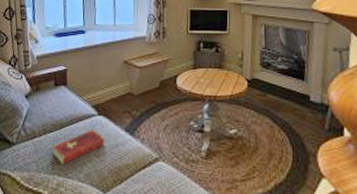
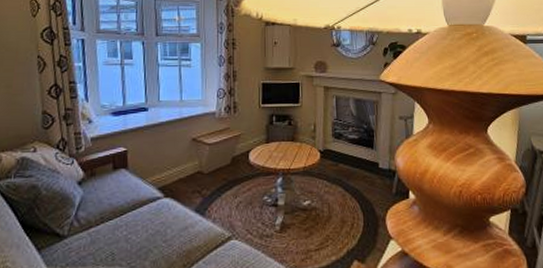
hardcover book: present [52,129,105,166] -> none [111,212,173,255]

